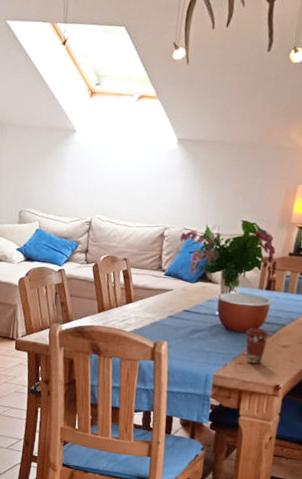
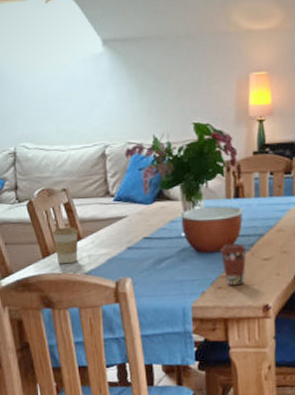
coffee cup: none [109,290,131,321] -> present [52,227,78,264]

